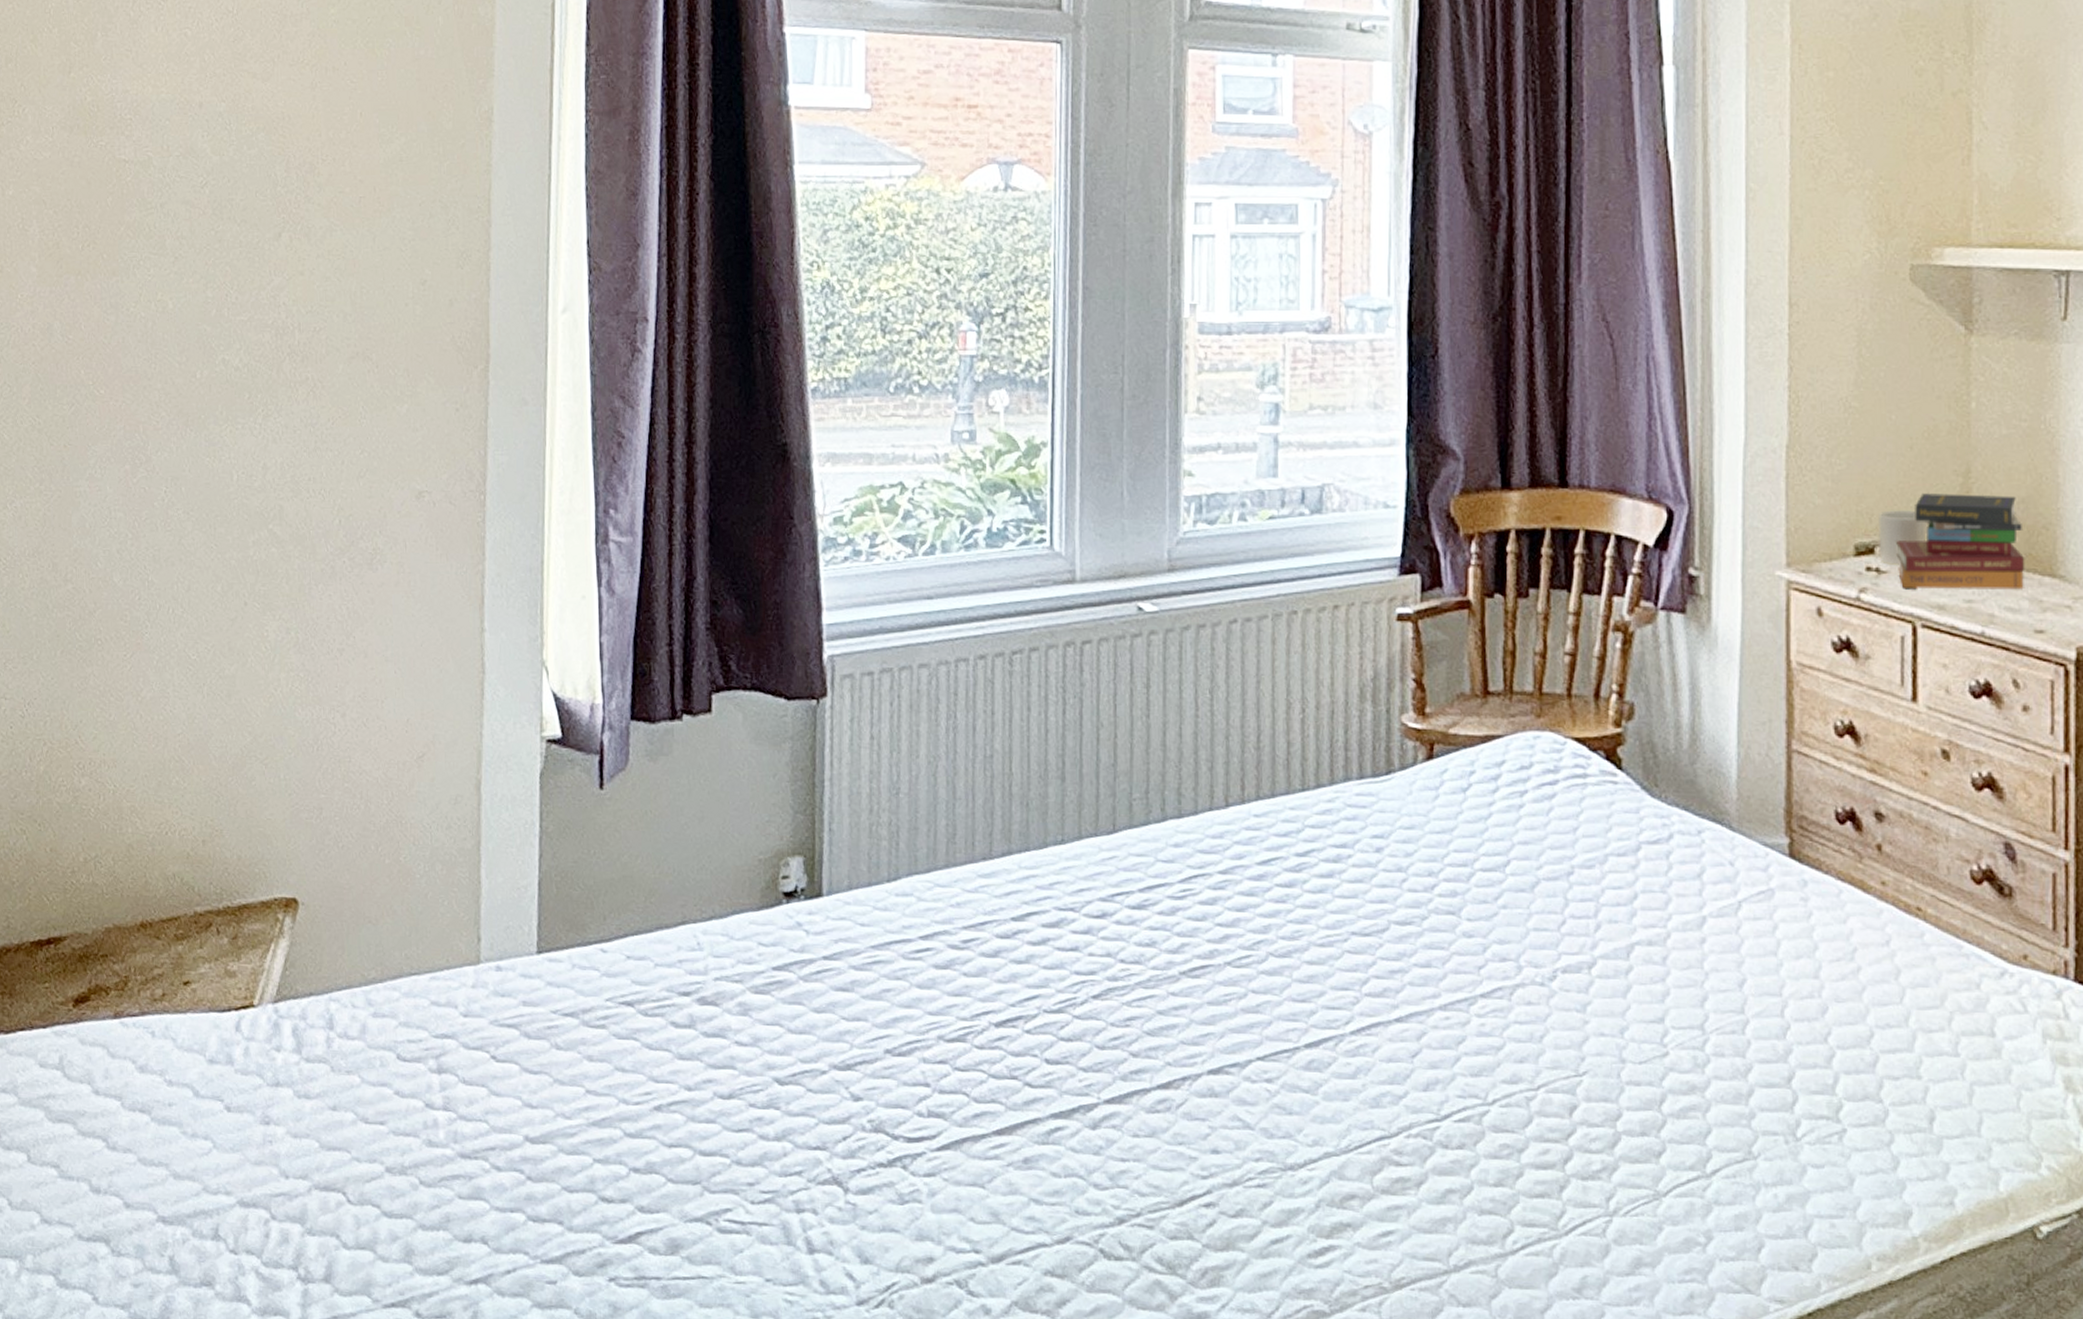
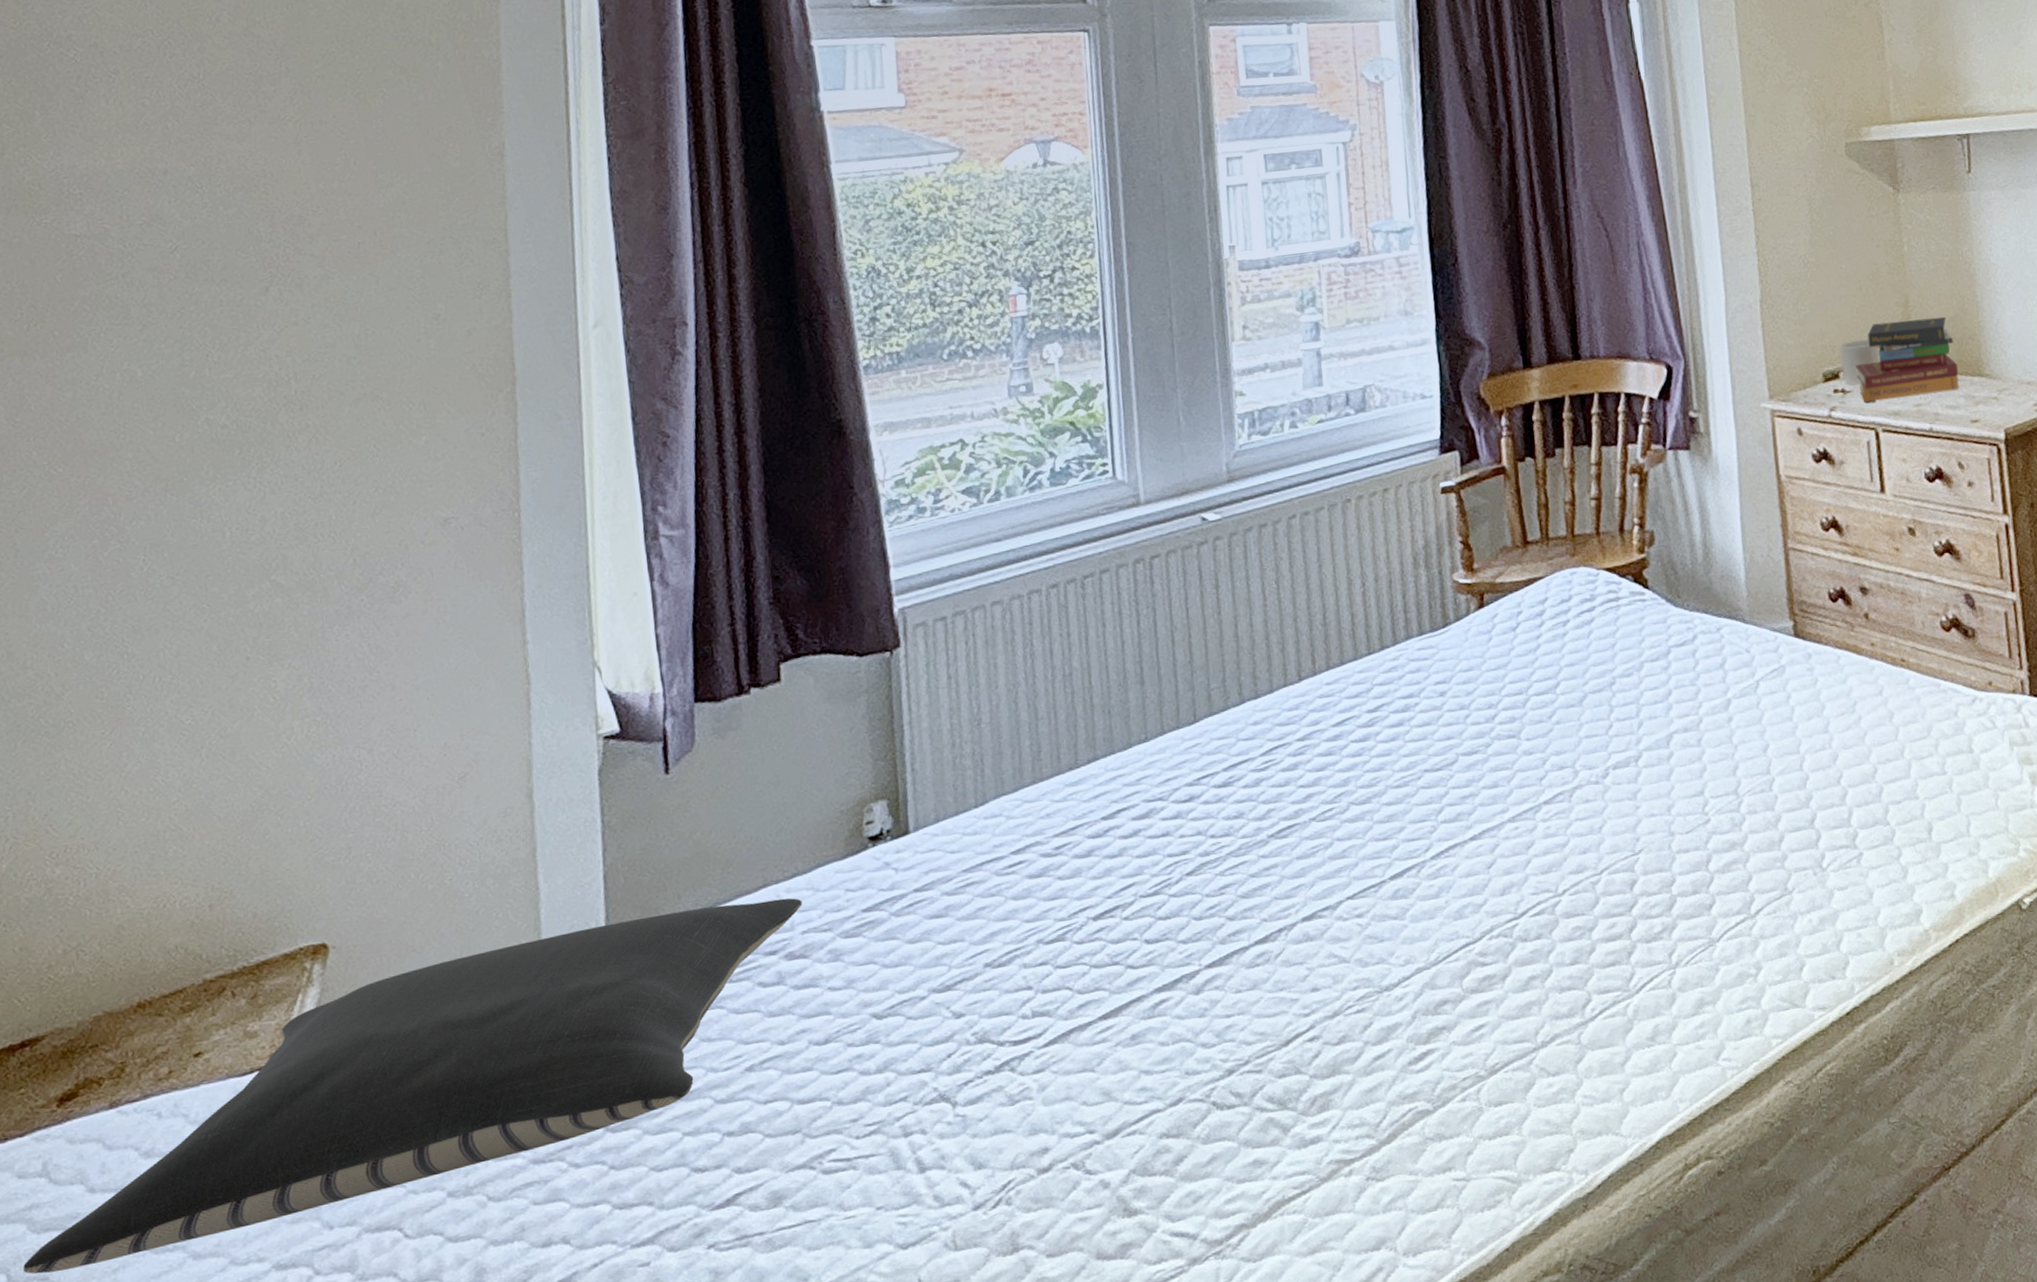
pillow: none [40,932,717,1163] -> present [23,898,803,1274]

